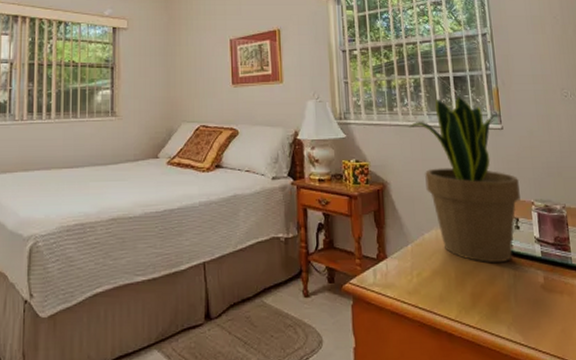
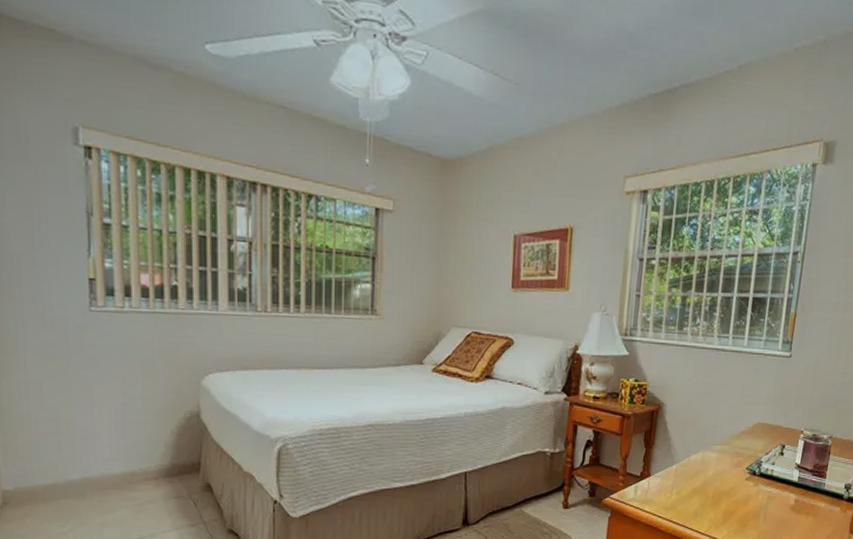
potted plant: present [409,95,520,264] -> none [696,318,794,486]

